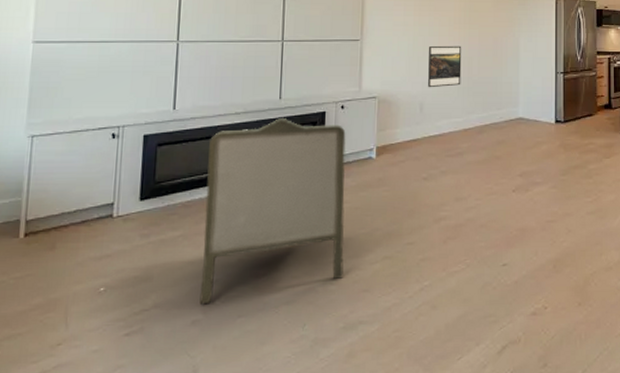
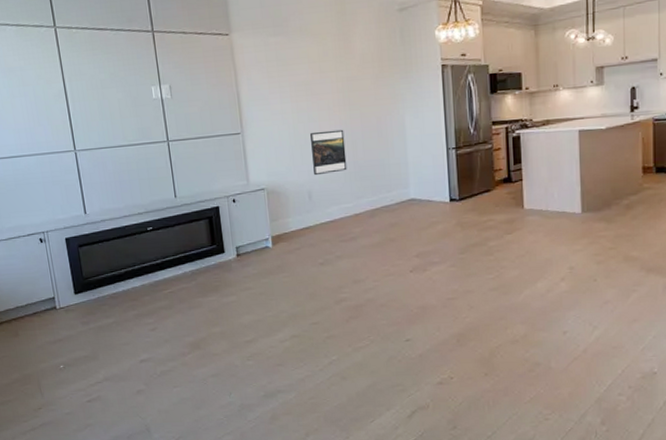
armchair: present [199,117,346,305] -> none [121,214,258,378]

